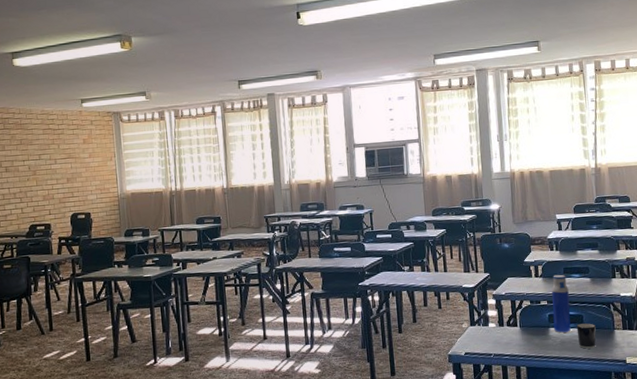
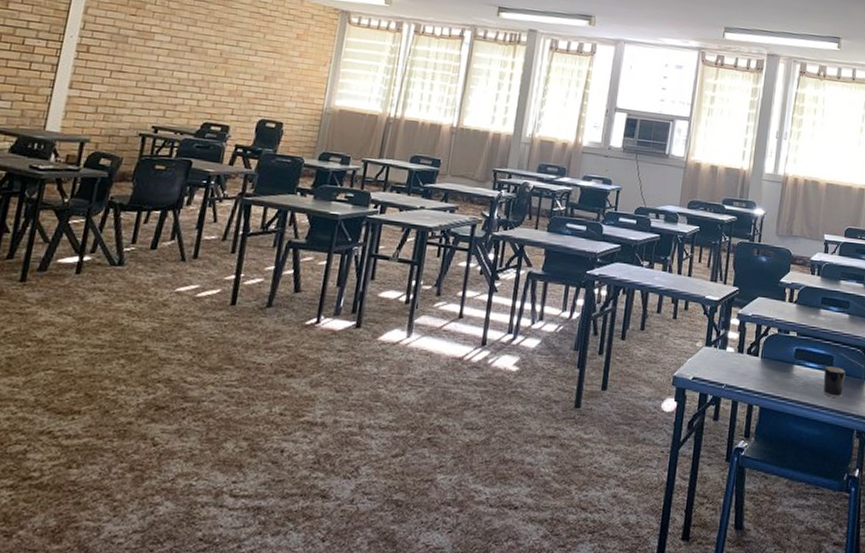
water bottle: present [551,274,571,333] -> none [799,303,823,374]

